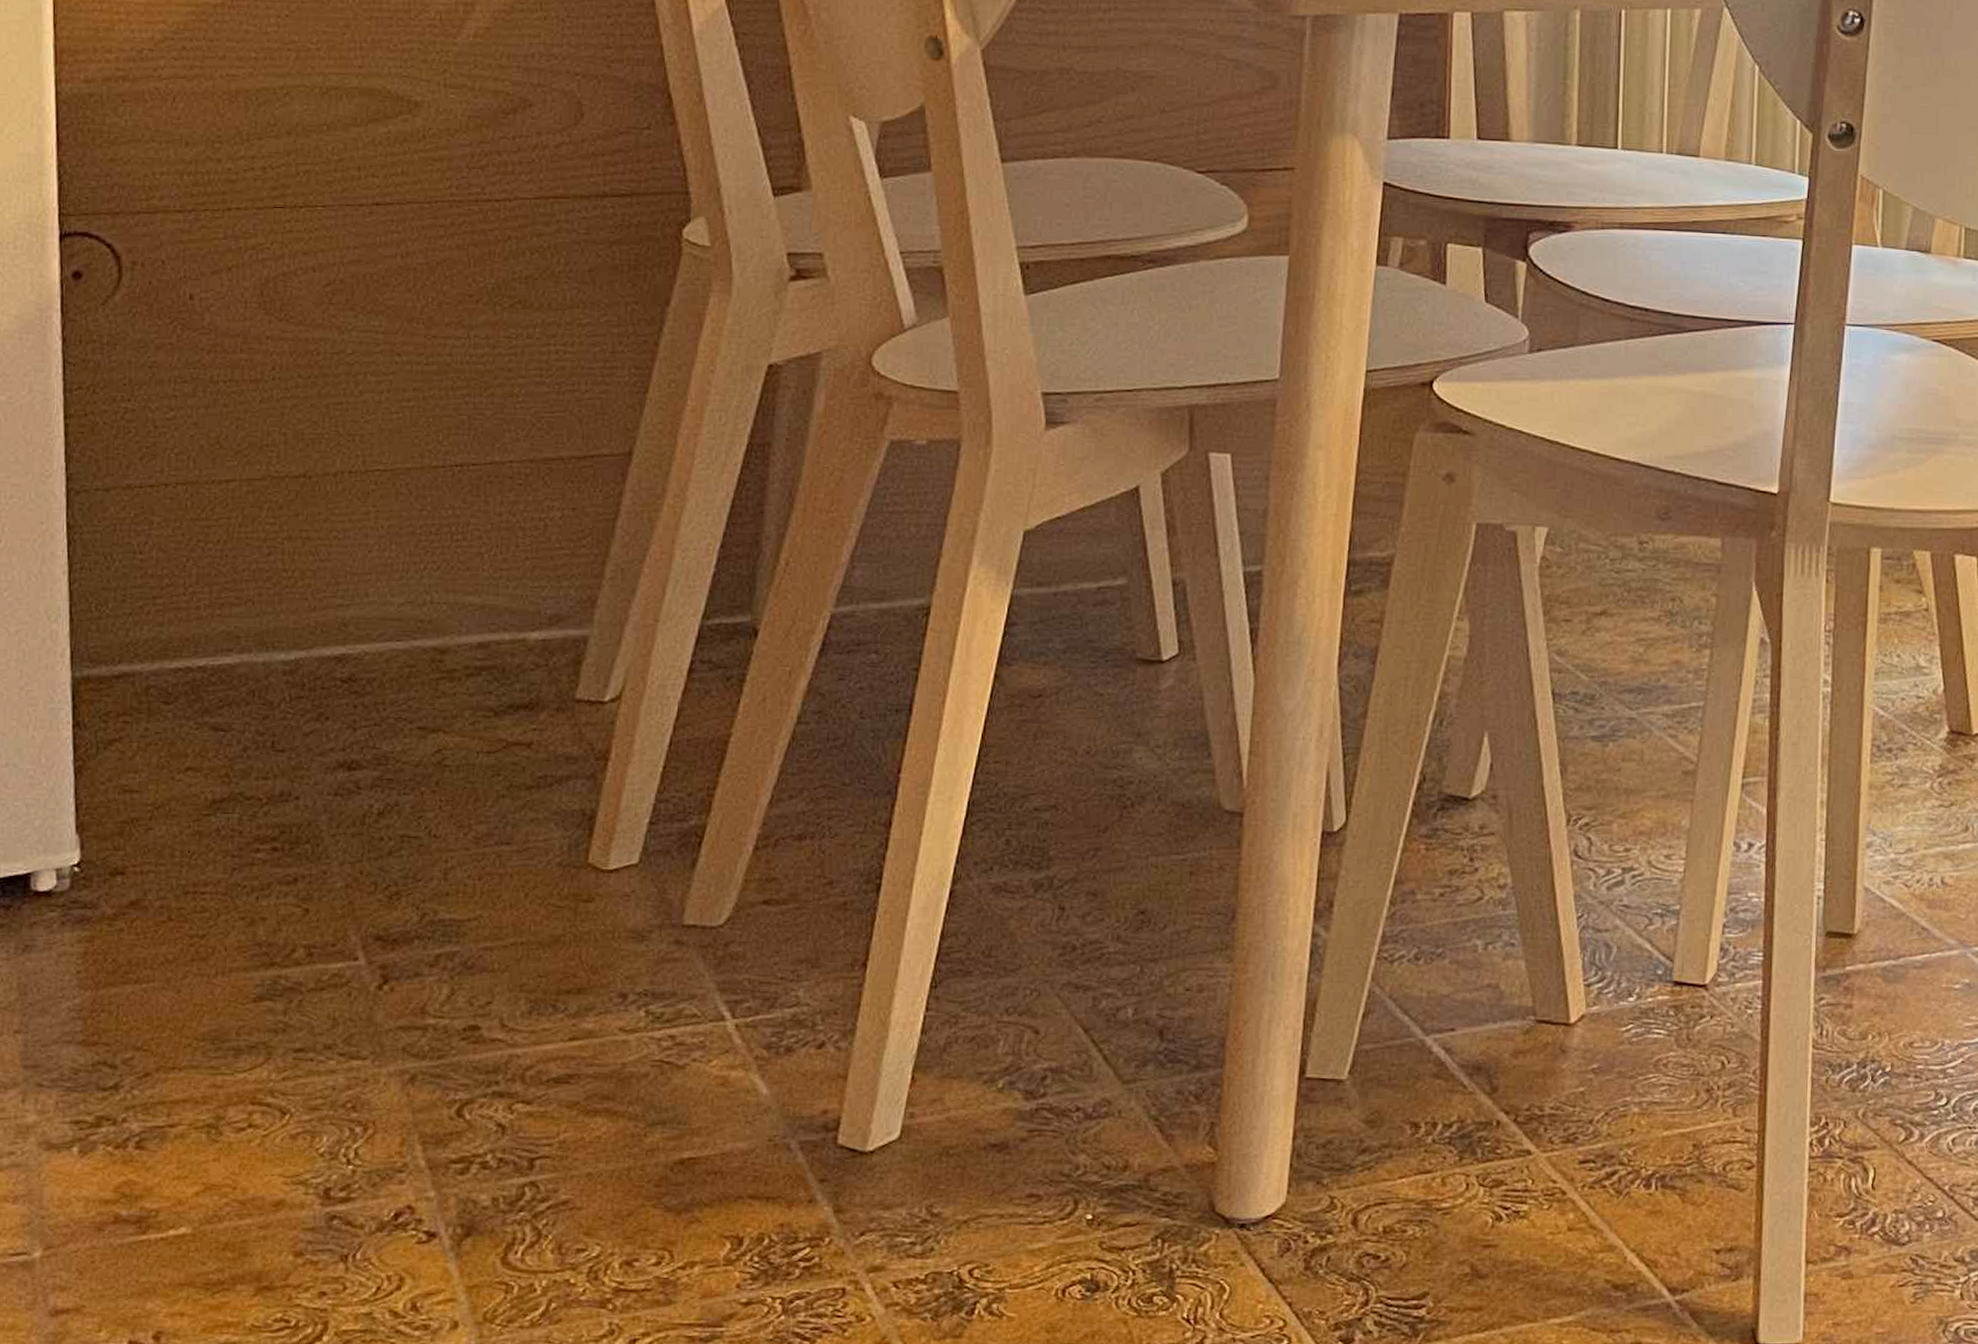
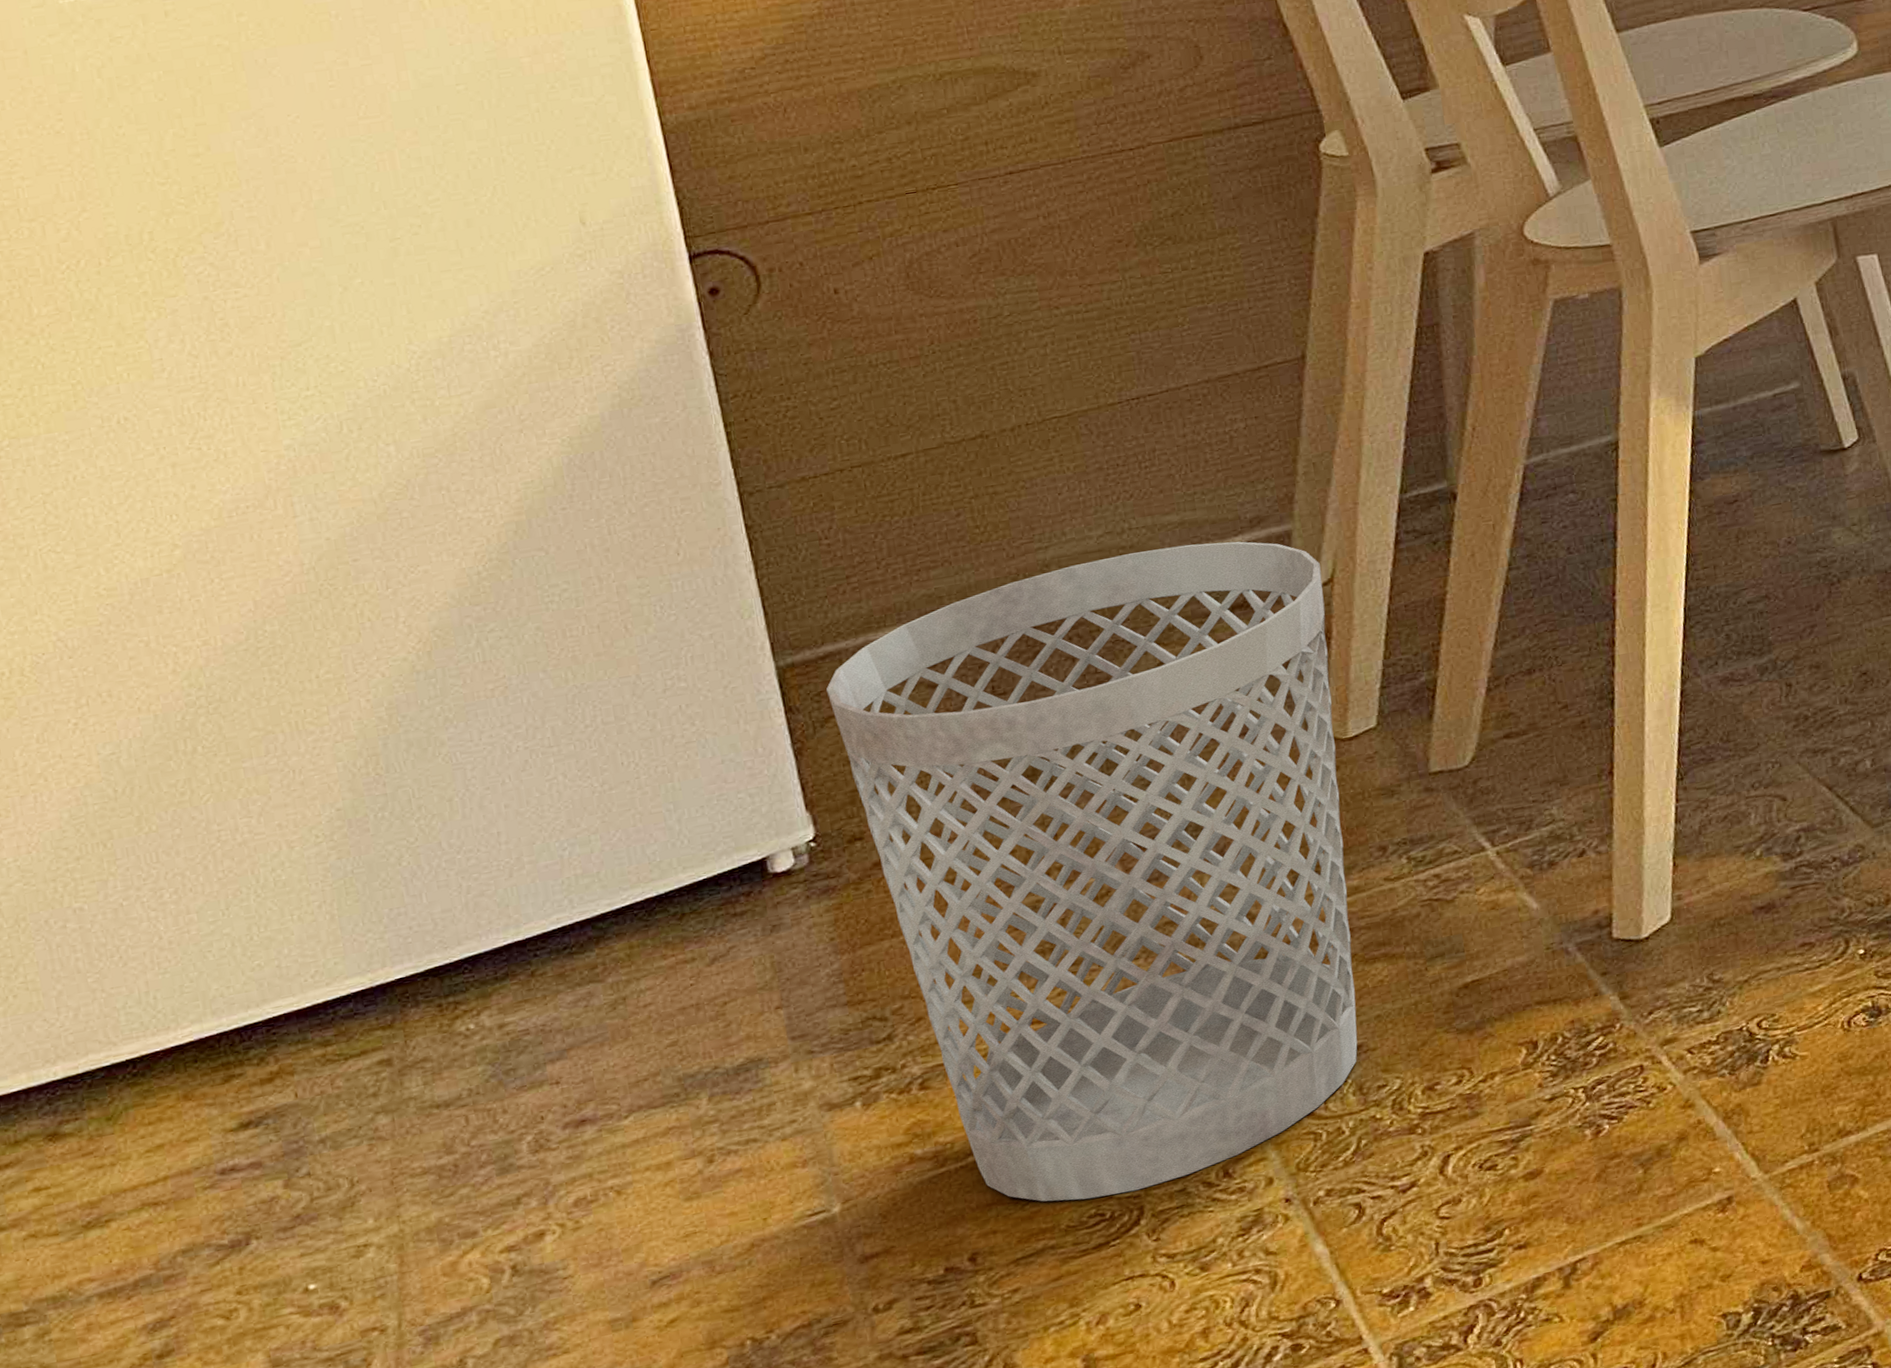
wastebasket: none [115,628,611,1304] -> present [826,541,1358,1202]

